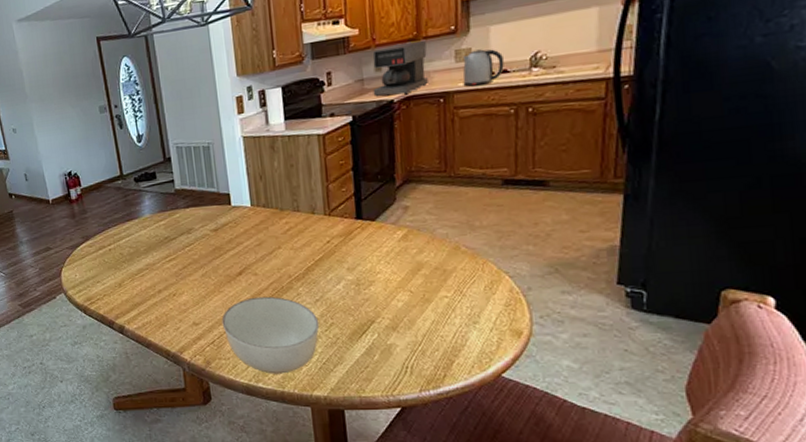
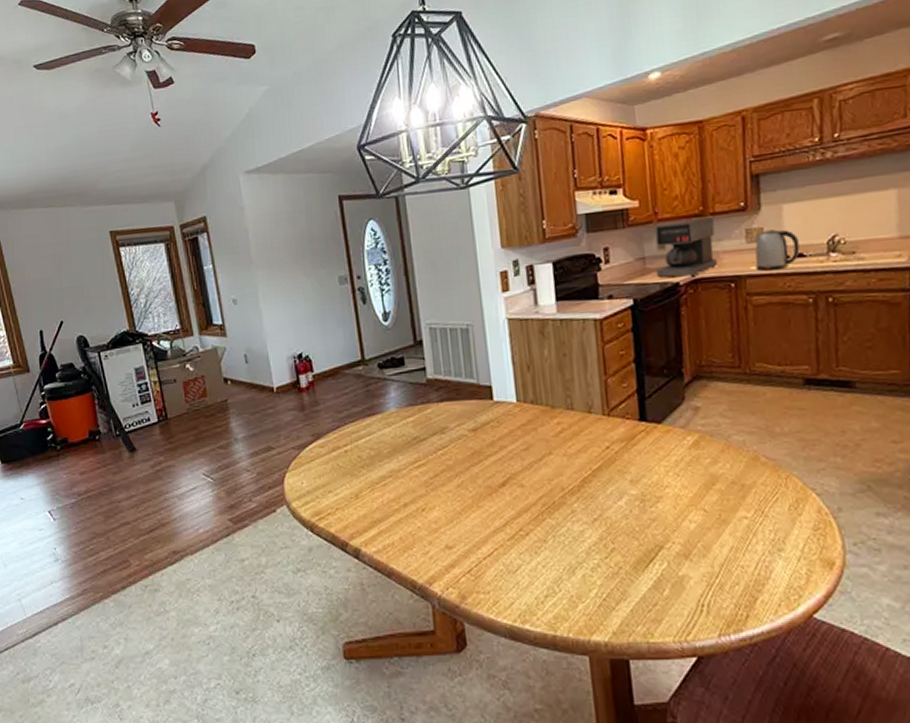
bowl: present [221,296,320,374] -> none [480,513,599,613]

